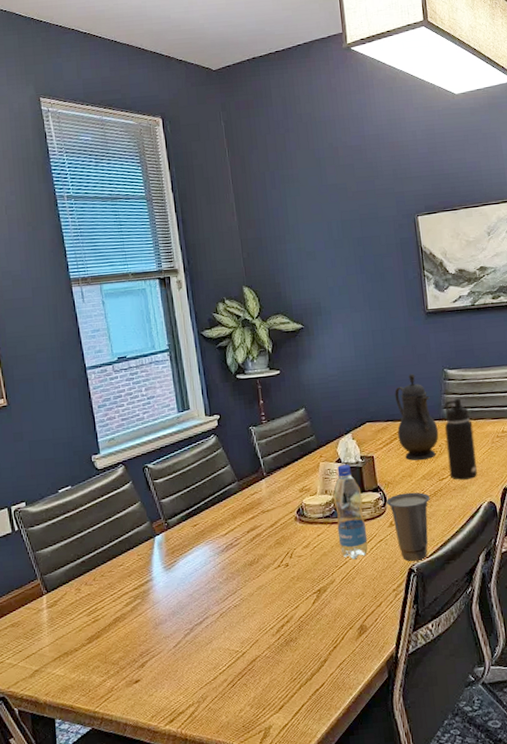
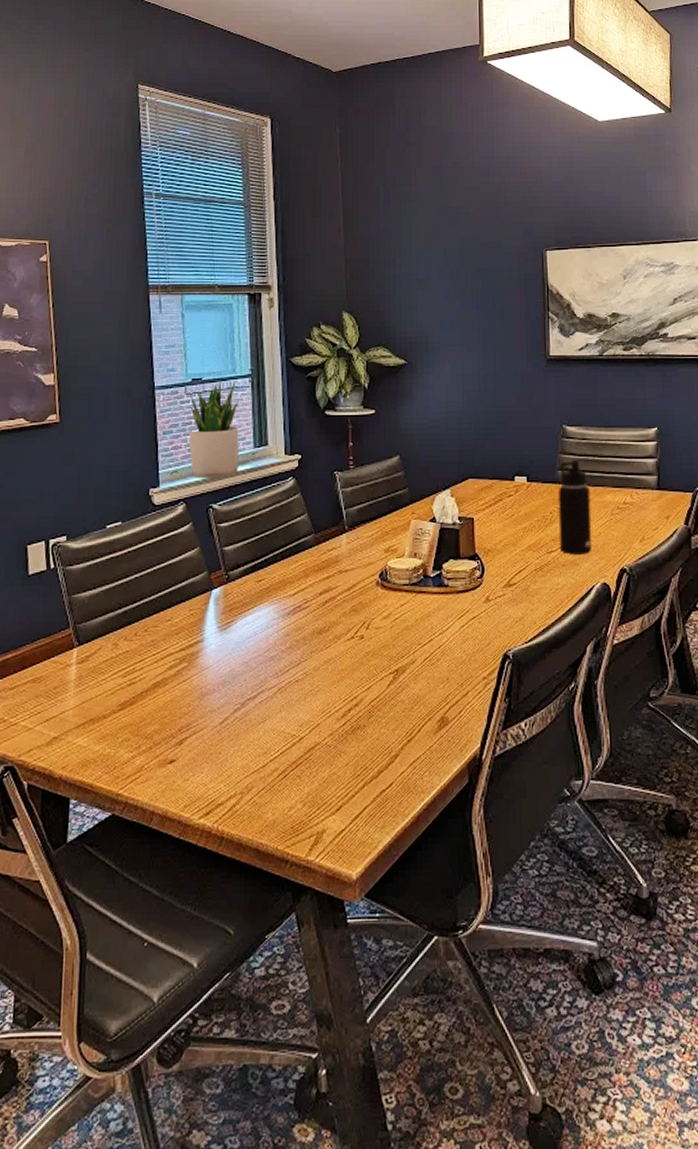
planter: none [116,356,167,444] -> present [189,381,239,479]
bottle: present [333,464,368,560] -> none [423,525,459,638]
cup: present [386,492,430,561] -> none [483,564,535,645]
coffeepot: present [394,374,439,461] -> none [504,427,551,527]

